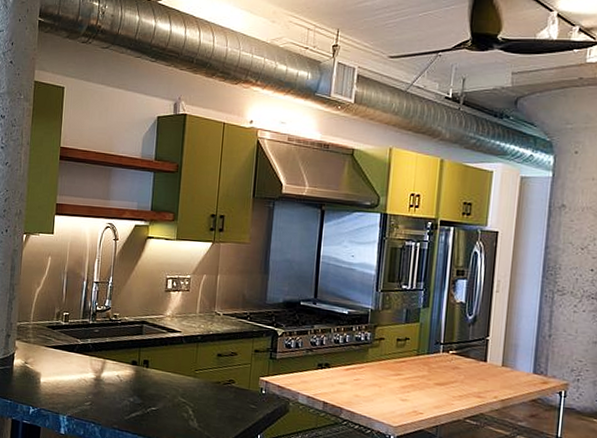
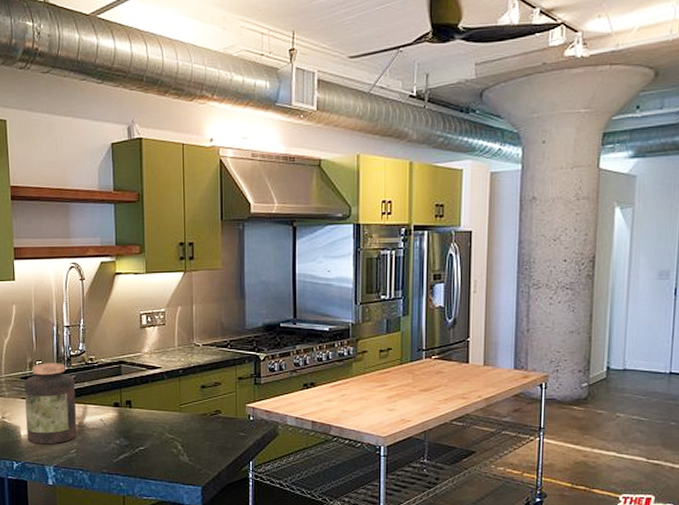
jar: none [46,315,97,395] -> present [23,363,78,445]

